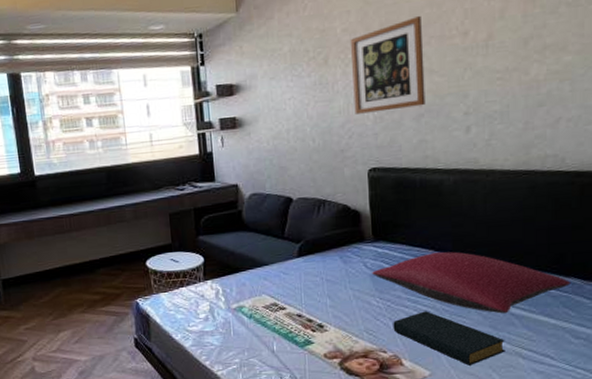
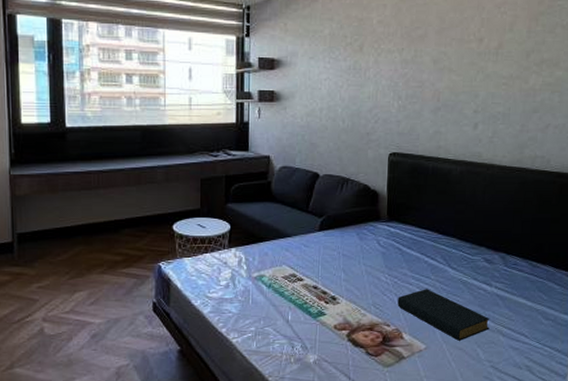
wall art: present [350,15,426,114] -> none [382,18,446,101]
pillow: present [371,251,572,314] -> none [383,234,547,295]

